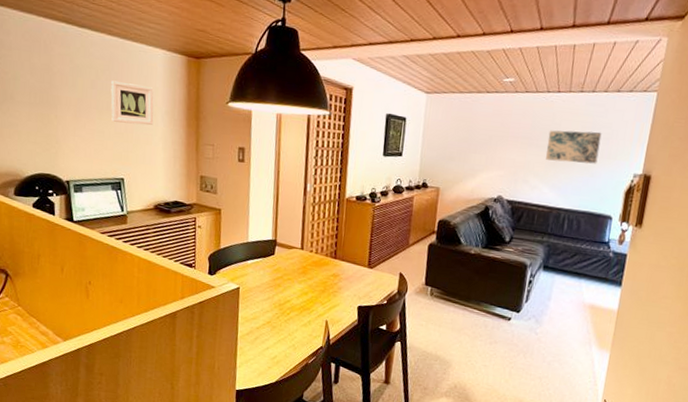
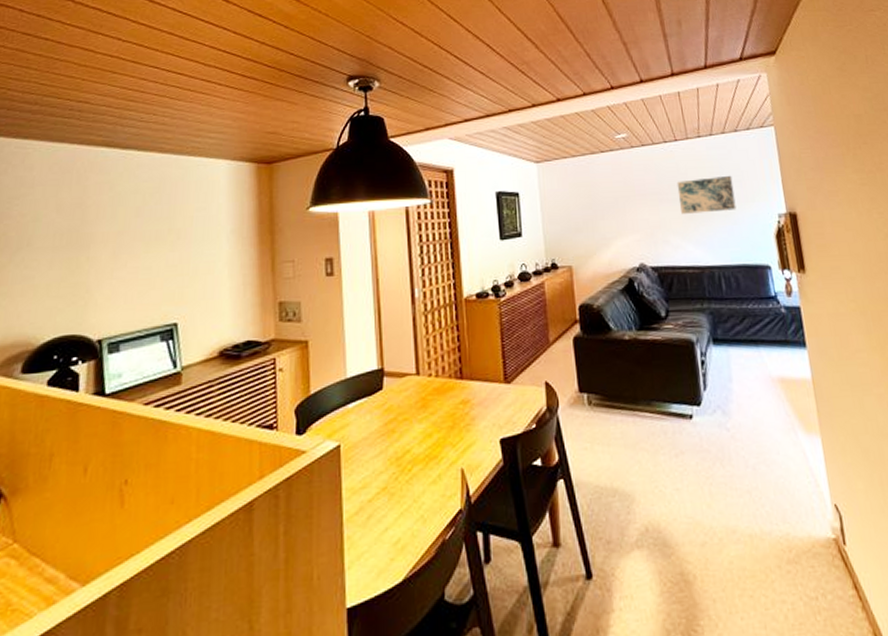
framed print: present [110,80,154,126] -> none [161,203,217,253]

